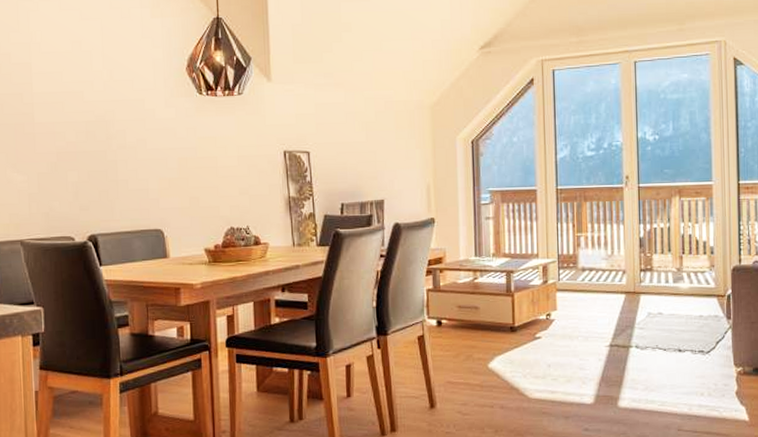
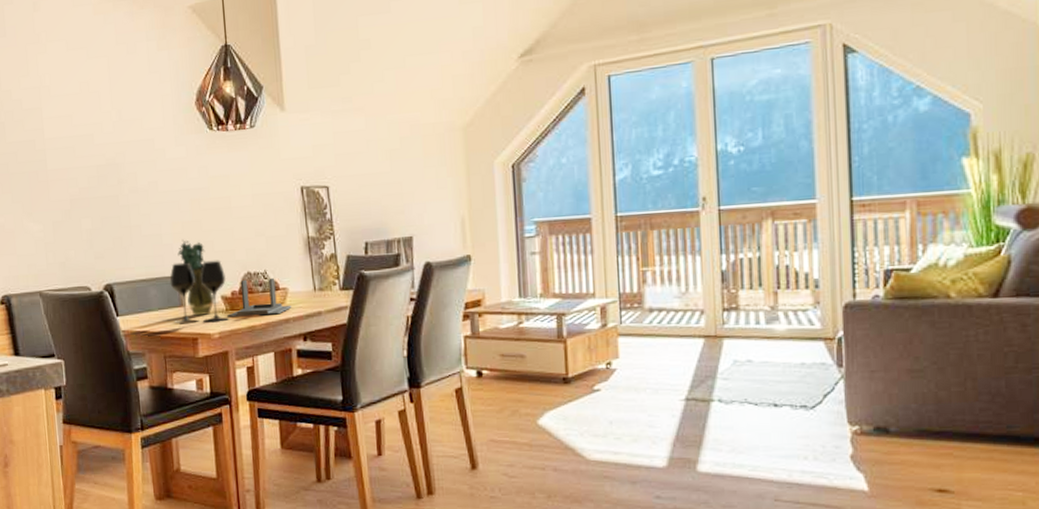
wine glass: none [154,215,212,275] -> present [169,260,230,324]
vase: none [163,195,197,268] -> present [177,240,214,317]
napkin holder: none [209,233,272,269] -> present [226,277,292,318]

